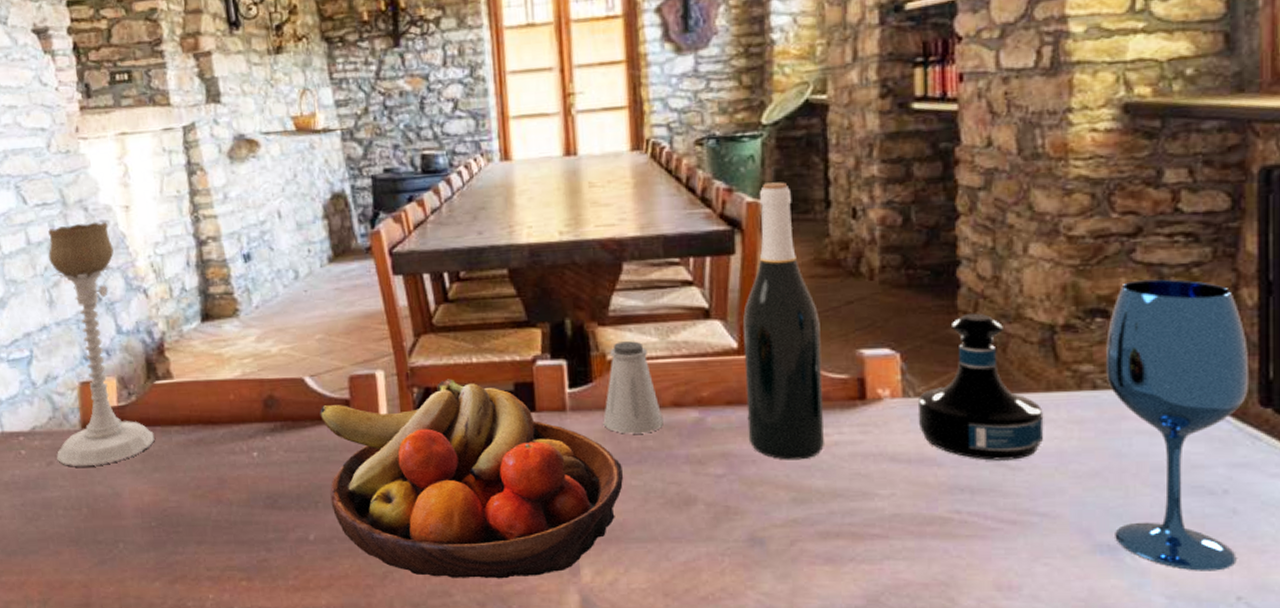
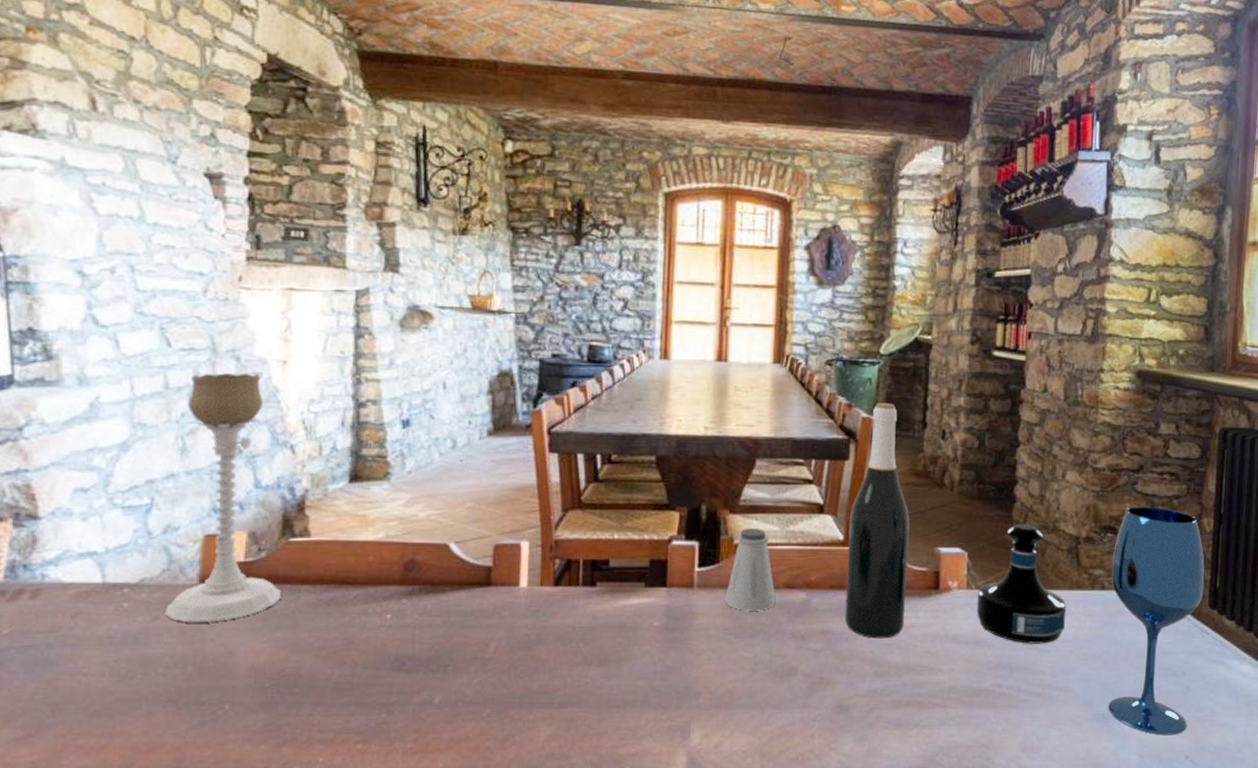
fruit bowl: present [320,379,623,579] -> none [460,553,737,742]

